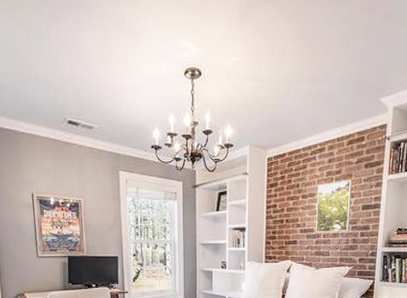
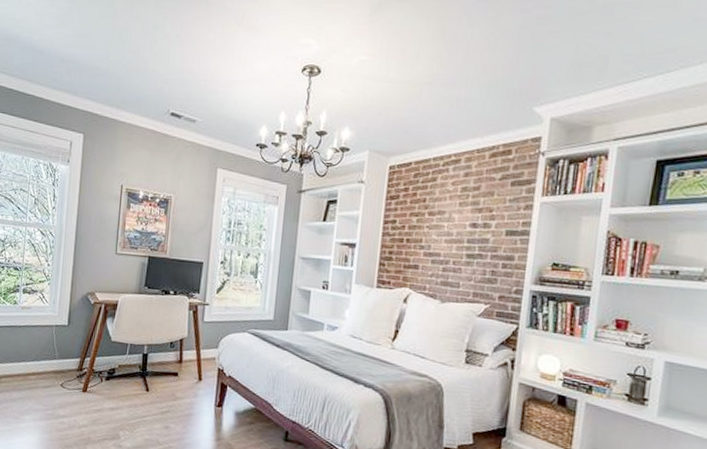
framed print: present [316,179,352,232] -> none [443,198,494,261]

